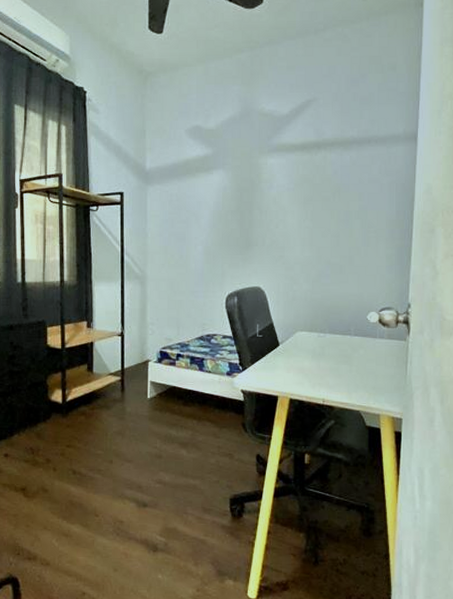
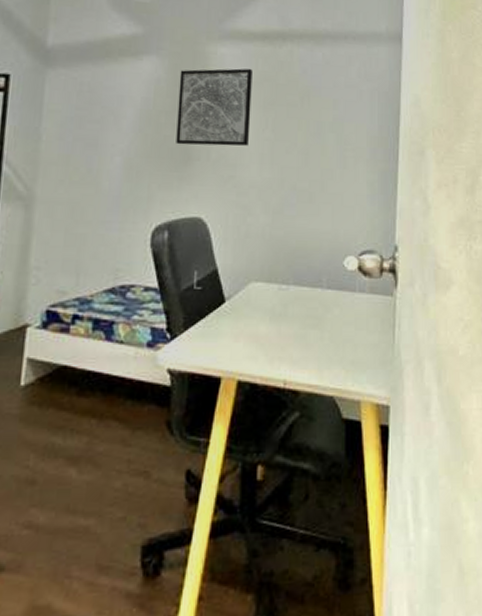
wall art: none [240,174,295,235] -> present [176,68,252,146]

